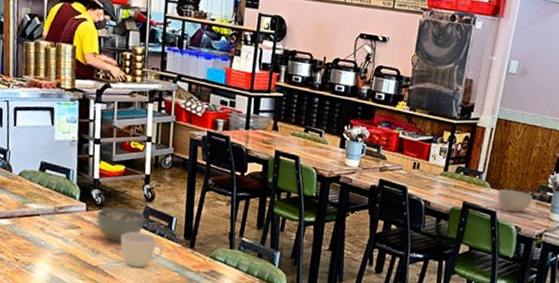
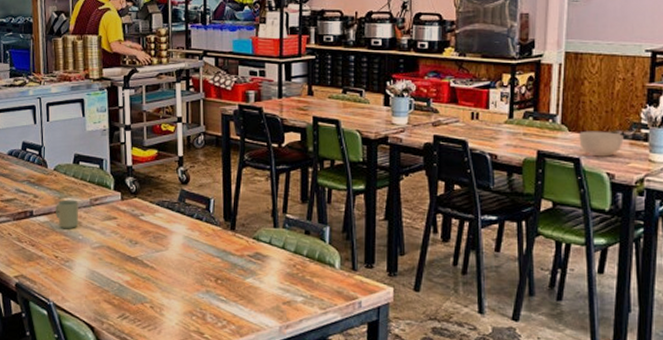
cup: none [18,205,43,234] -> present [56,199,79,228]
soup bowl: present [96,207,145,243] -> none [132,194,181,231]
cup: present [120,232,164,268] -> none [158,217,204,256]

